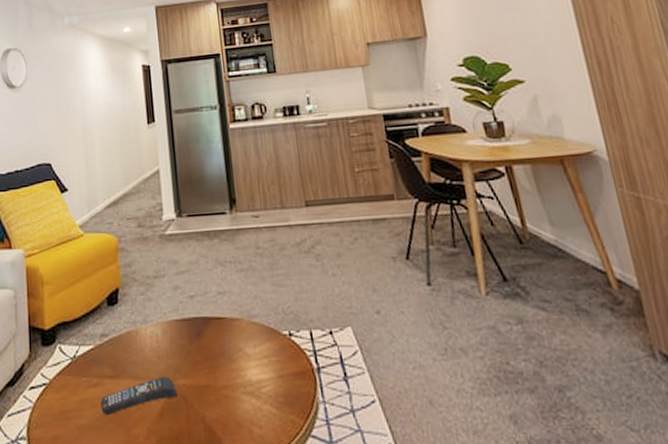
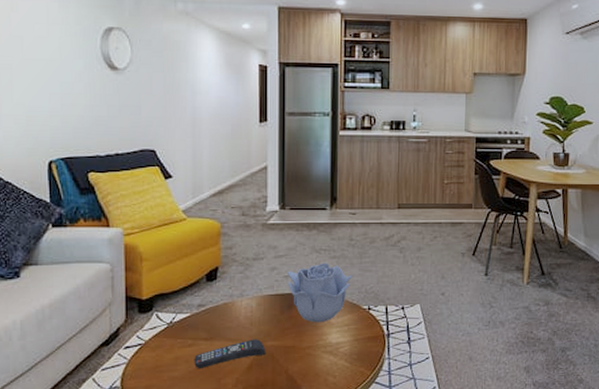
decorative bowl: none [192,277,266,355] -> present [288,262,353,323]

